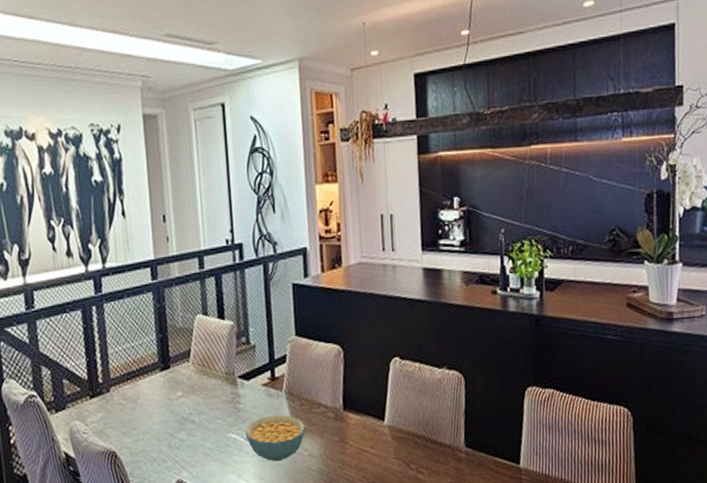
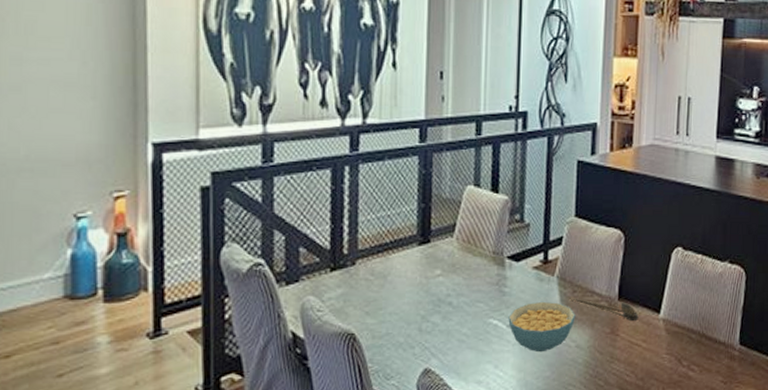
spoon: none [298,409,365,430] -> present [570,297,639,322]

